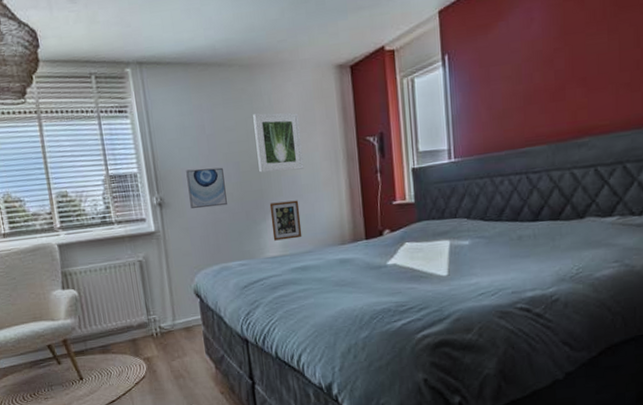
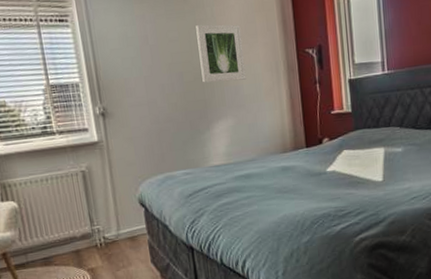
wall art: present [185,167,227,210] -> none [128,77,171,119]
picture frame: present [269,200,302,241] -> none [213,110,246,150]

